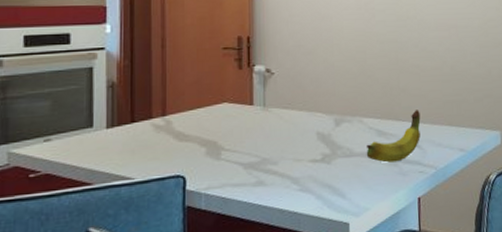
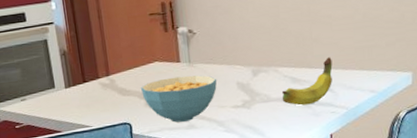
cereal bowl: none [203,121,295,178] -> present [141,75,217,123]

